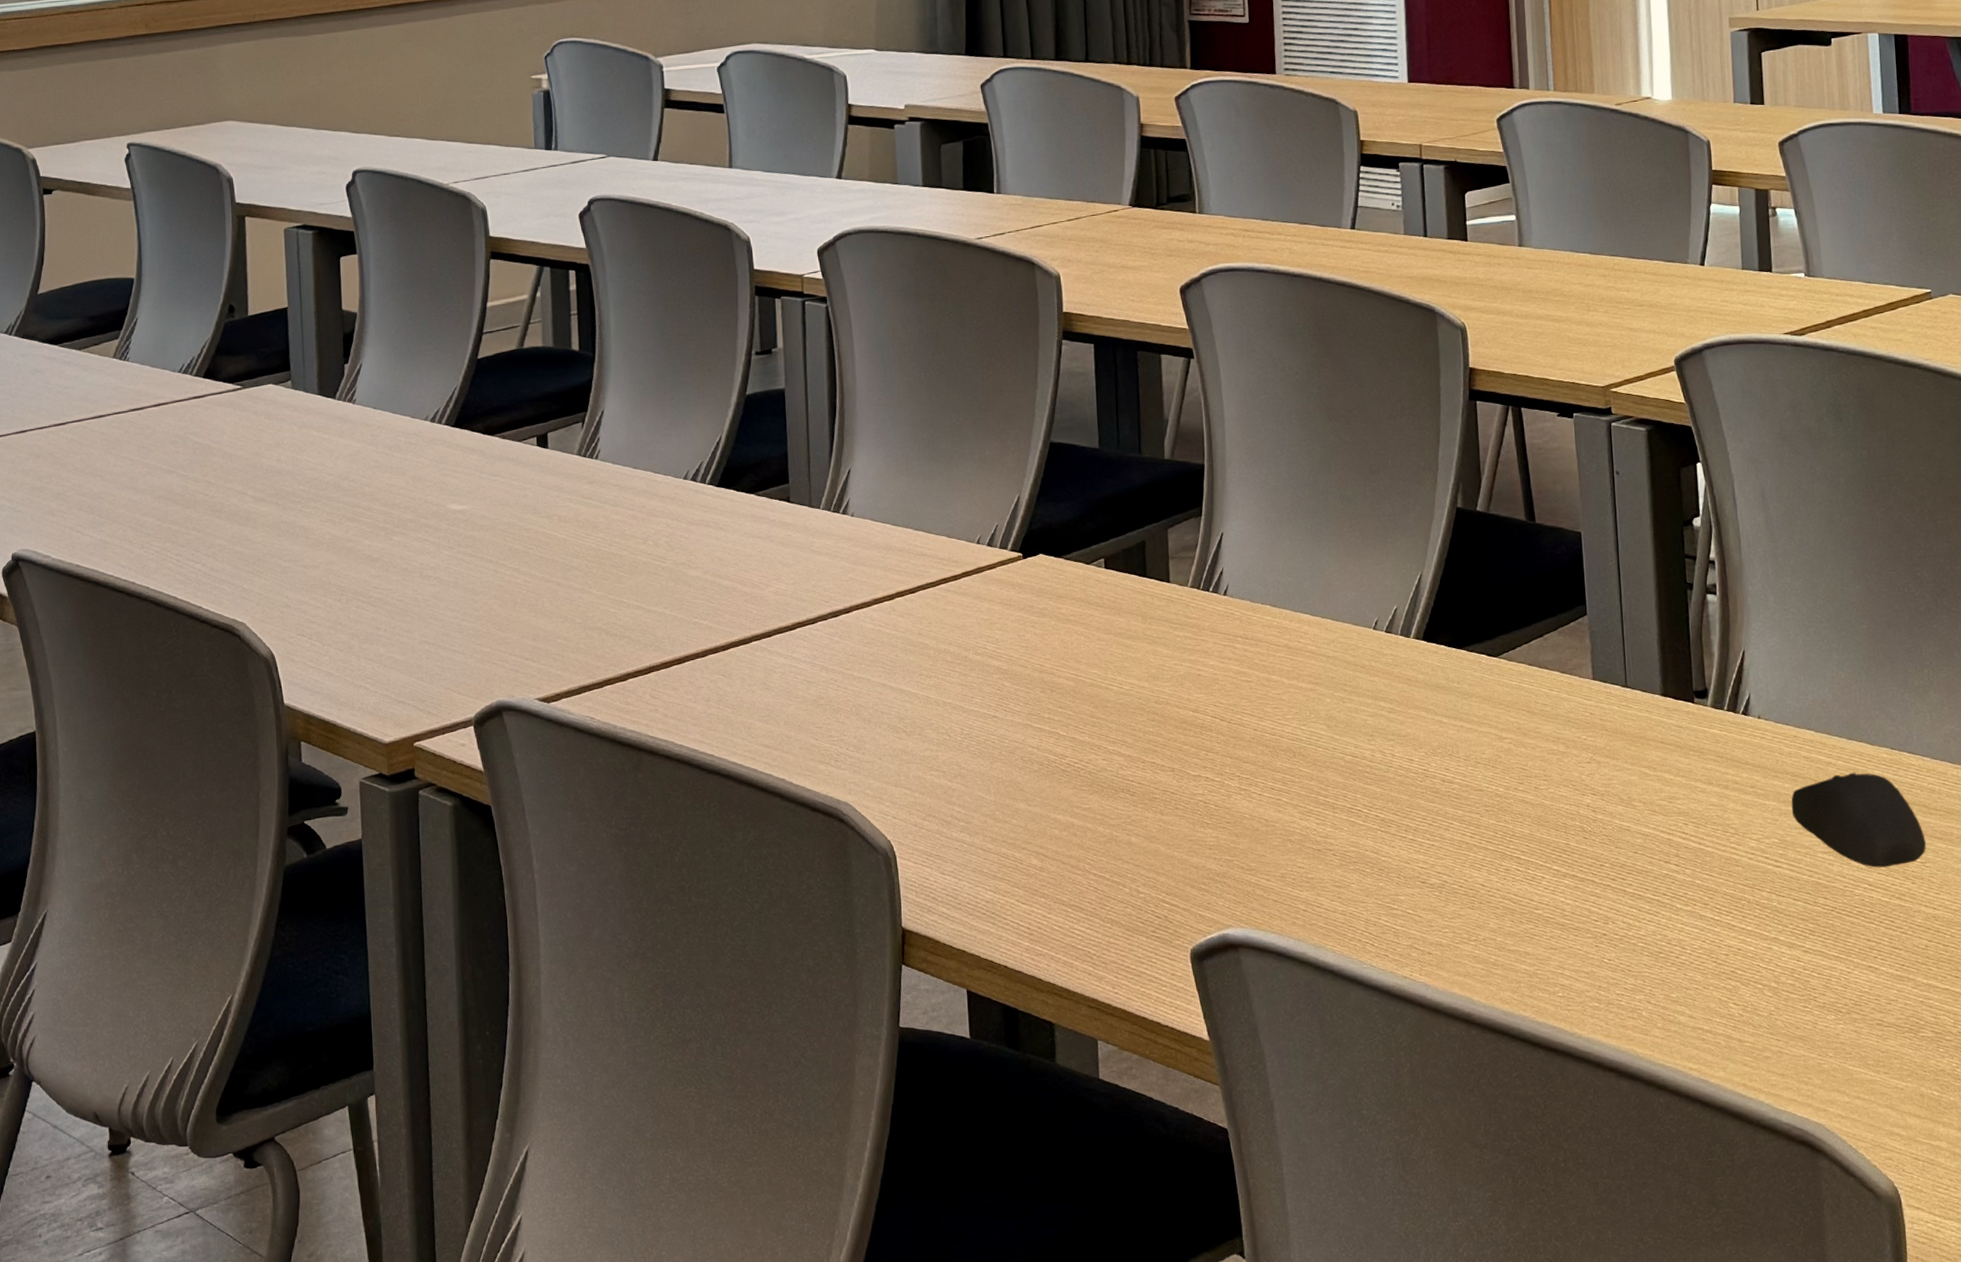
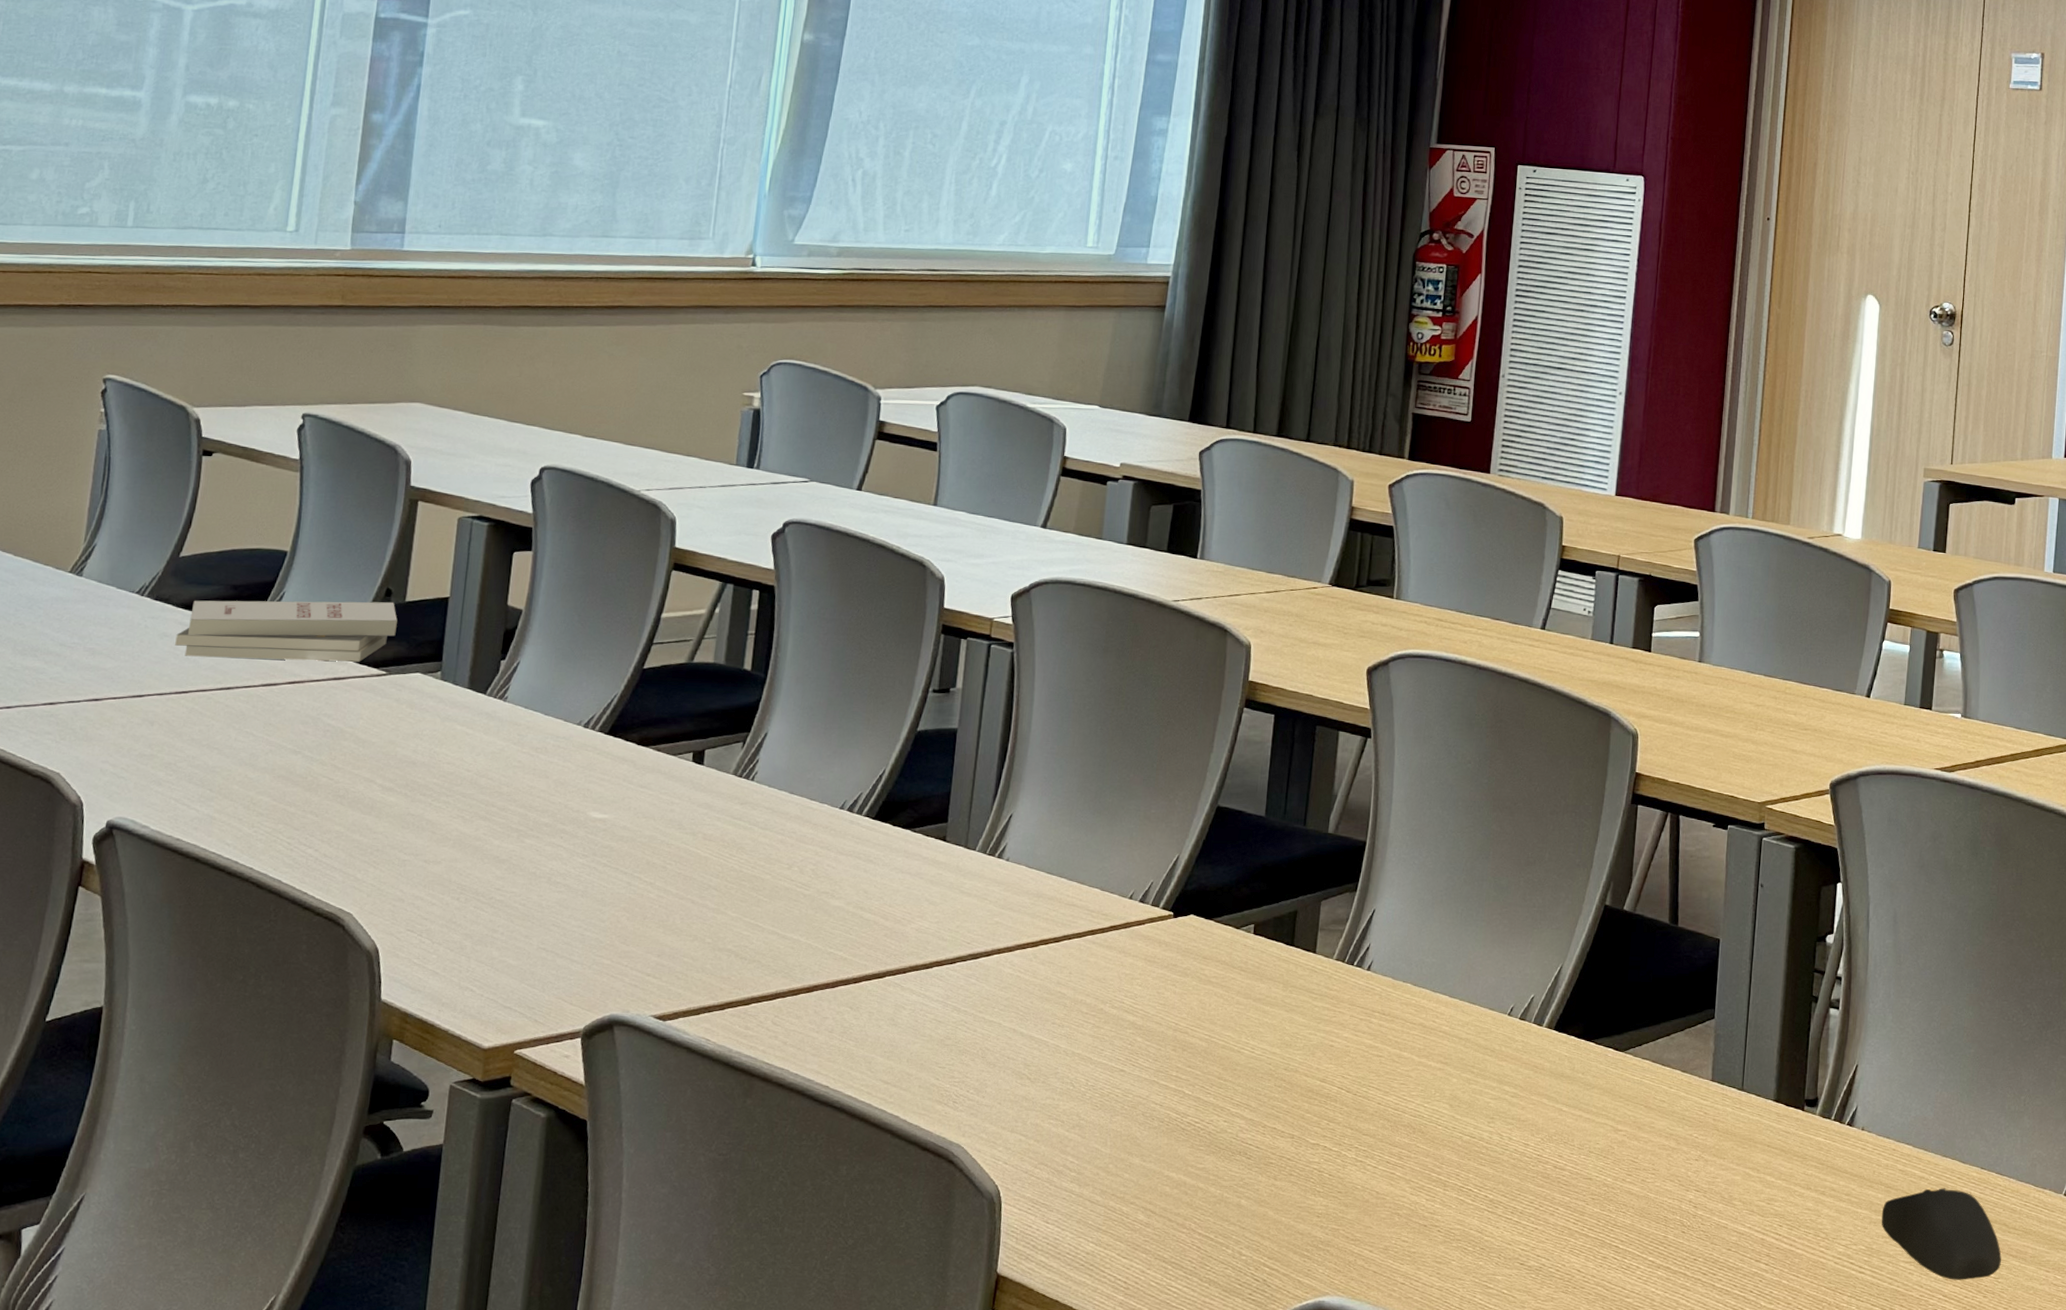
books: none [46,318,244,389] -> present [175,600,398,662]

